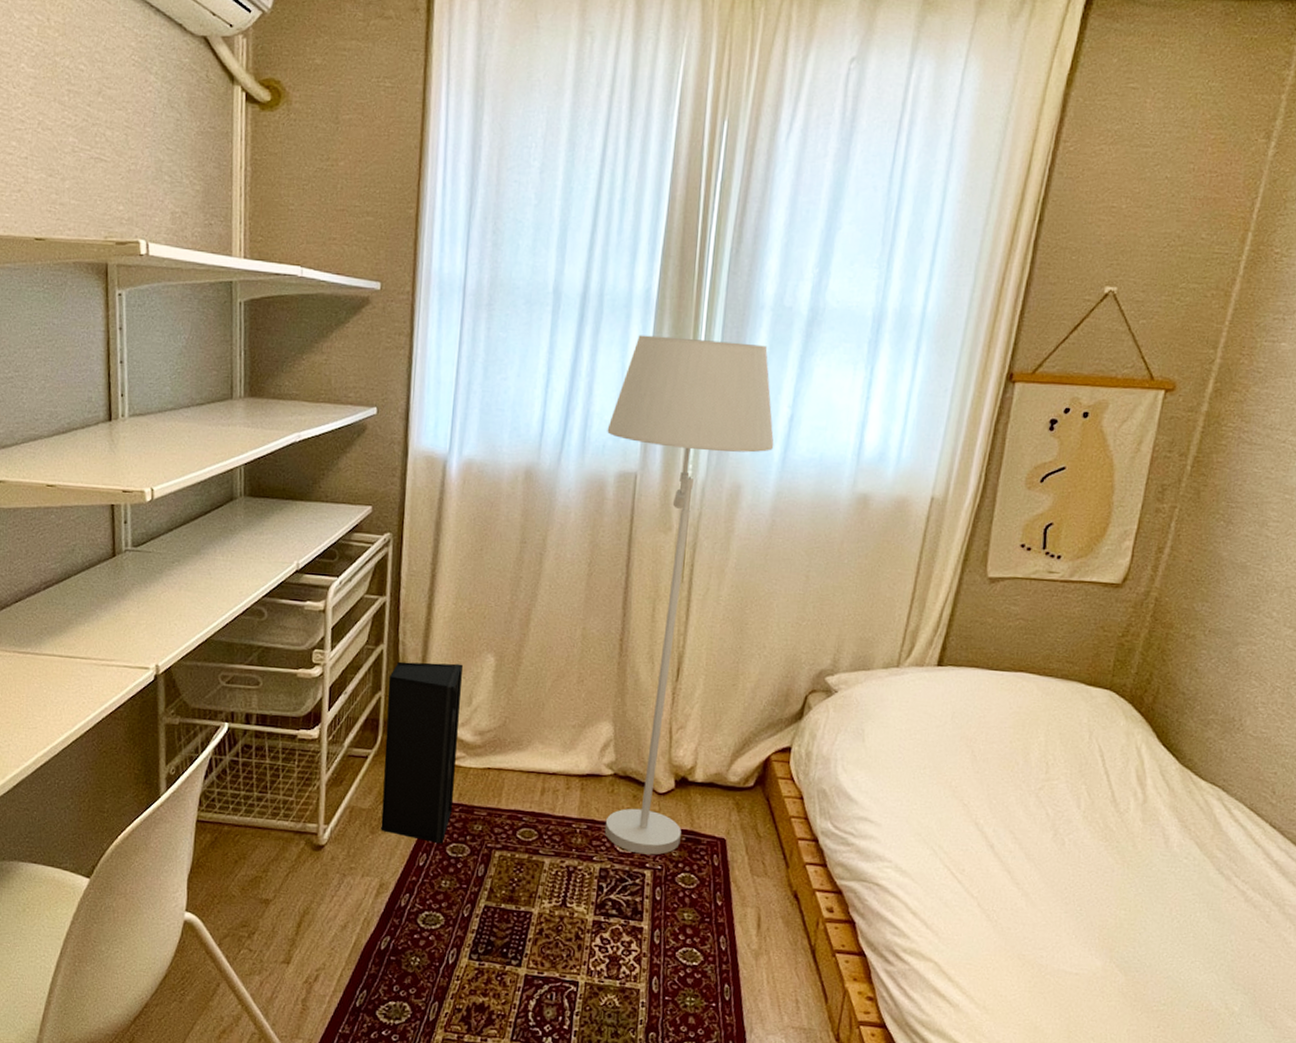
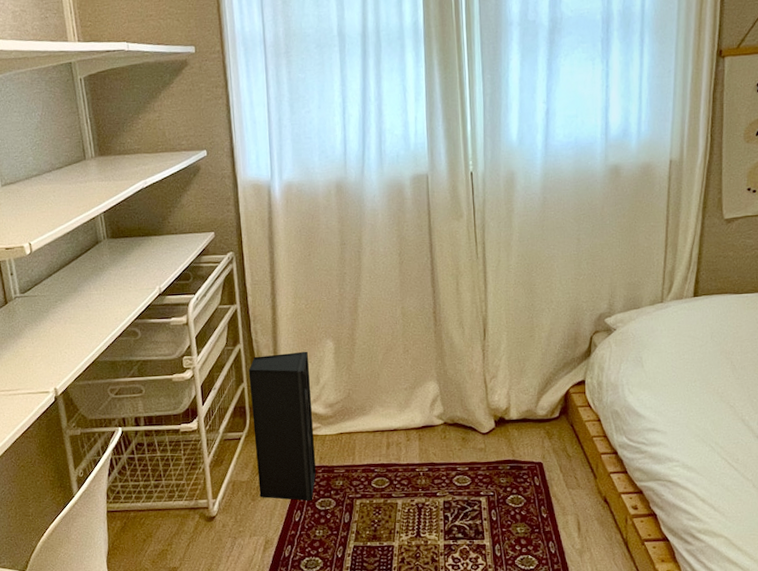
floor lamp: present [604,335,775,855] -> none [398,55,537,485]

